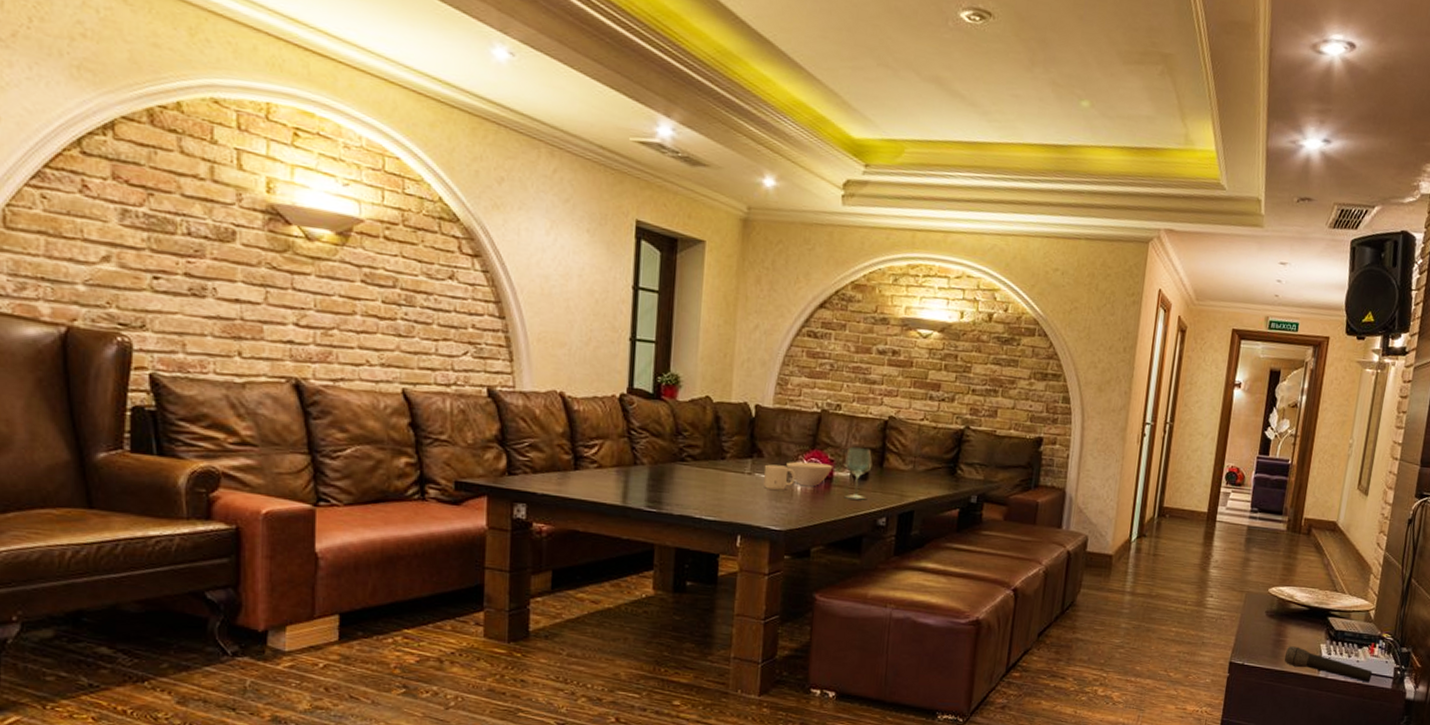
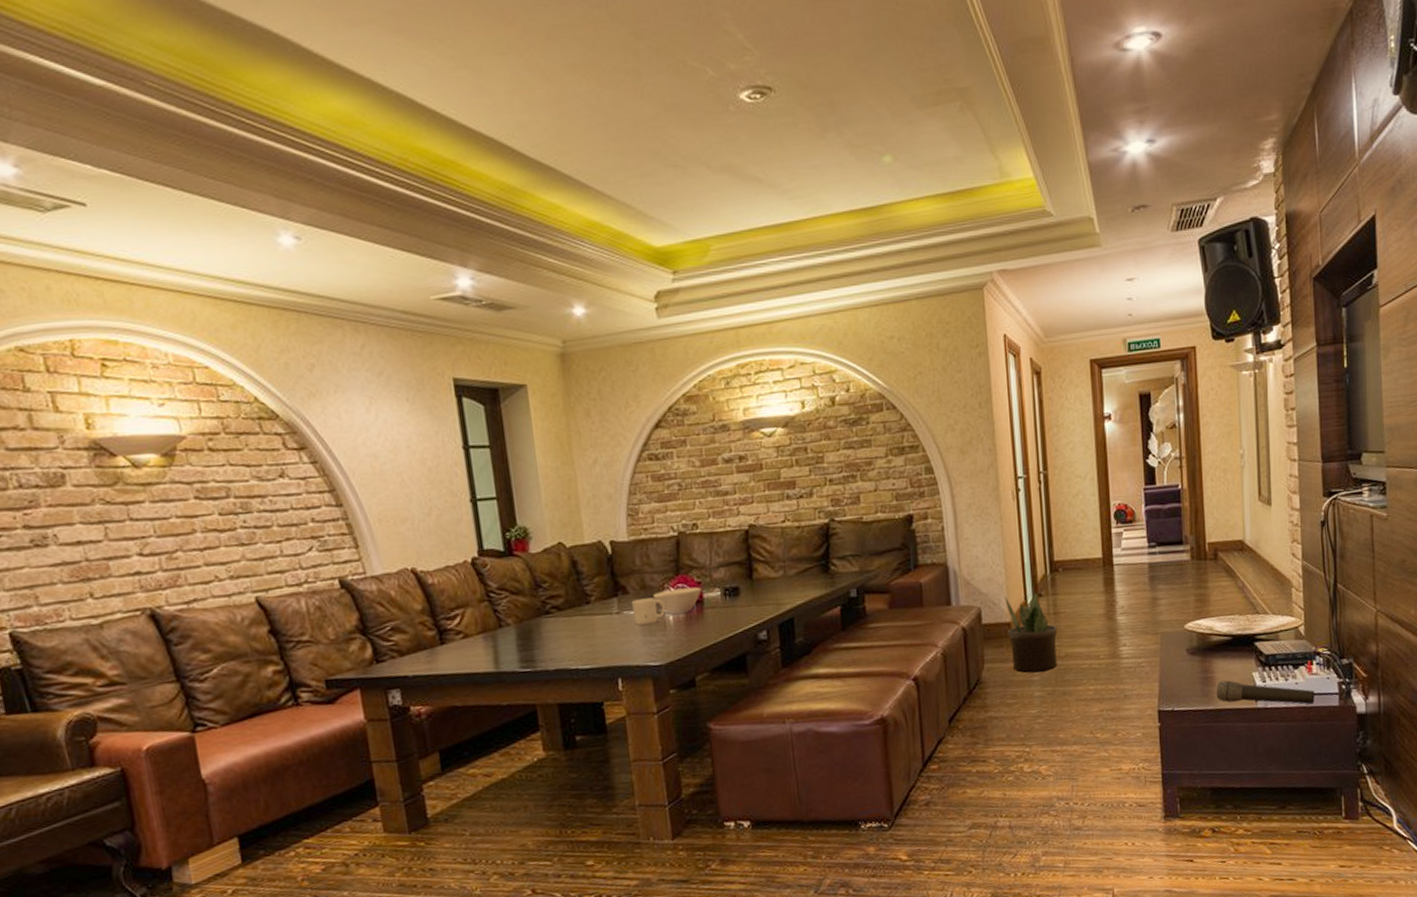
wine glass: present [843,447,873,500] -> none [711,563,744,619]
planter: none [1107,530,1154,608] -> present [1005,593,1058,674]

